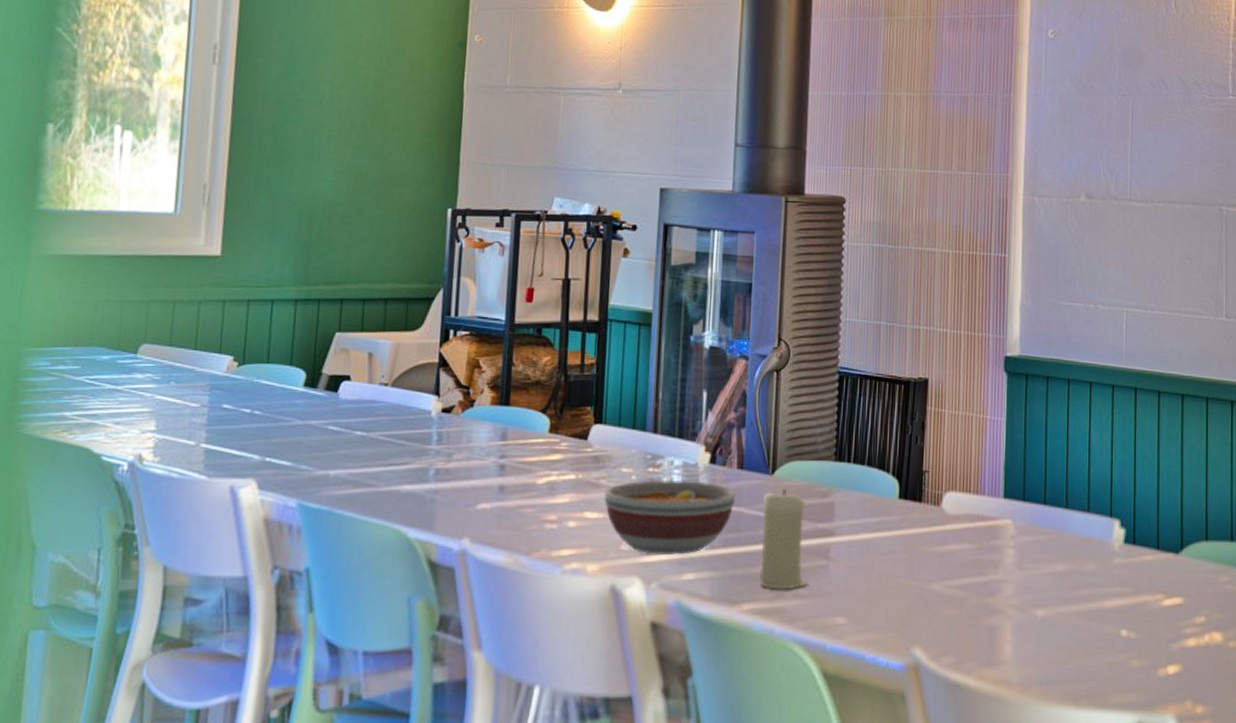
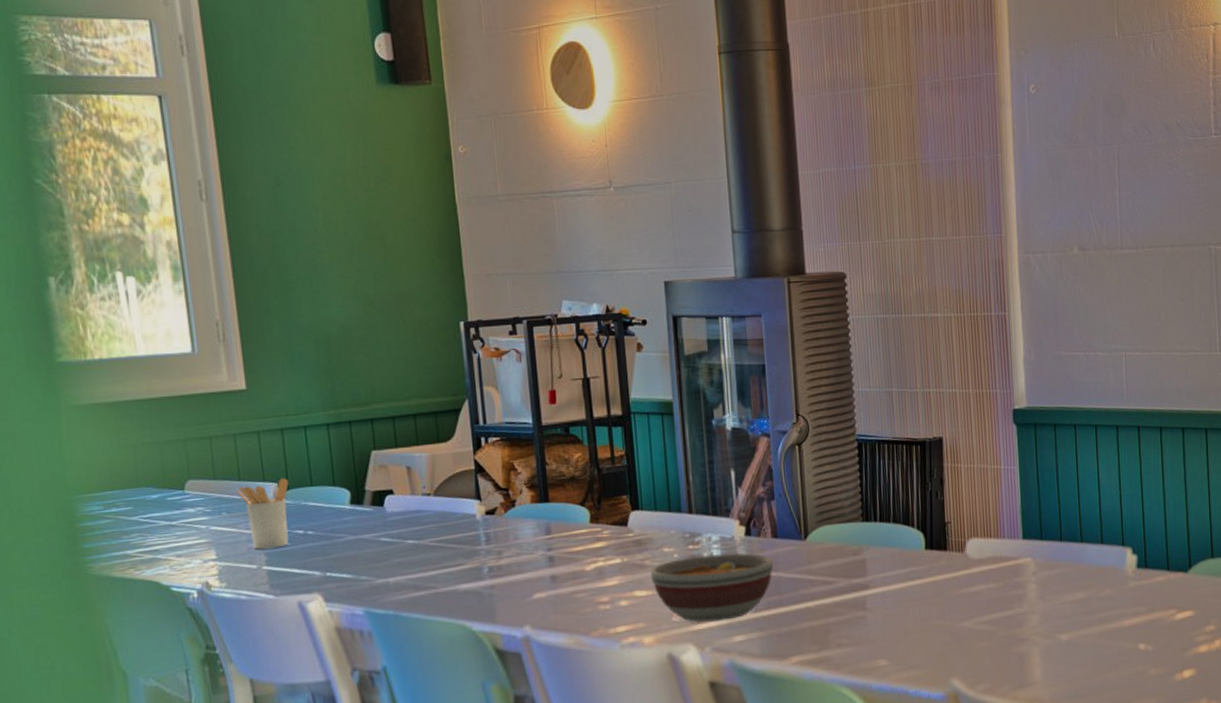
utensil holder: none [189,352,245,425] -> present [236,478,289,549]
candle: present [760,489,808,590] -> none [799,552,850,642]

